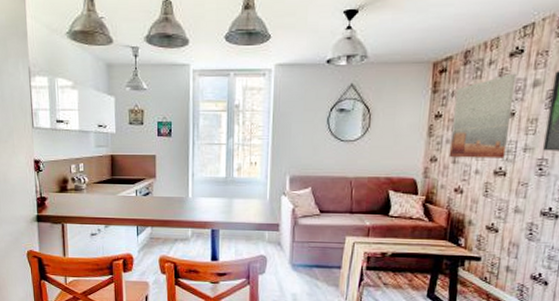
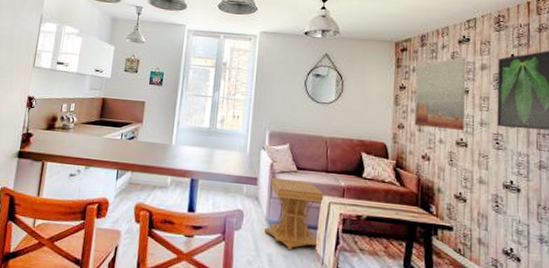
side table: none [288,223,348,289] -> present [265,178,324,251]

